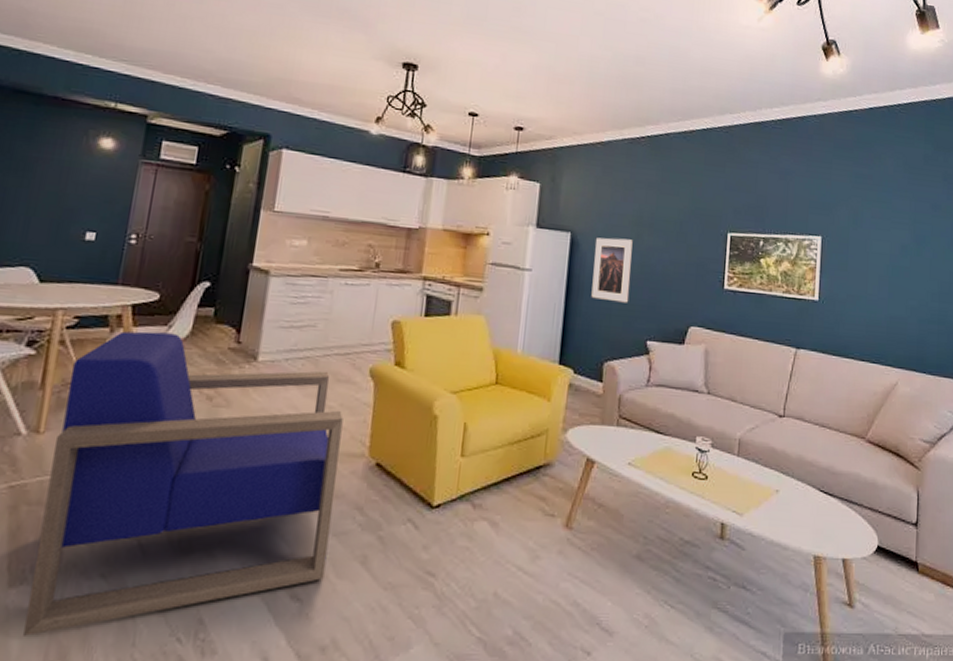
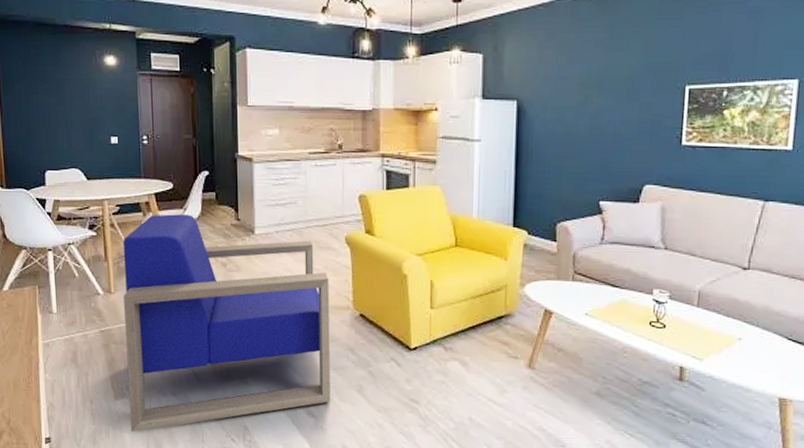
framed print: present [591,237,633,303] -> none [541,102,581,166]

